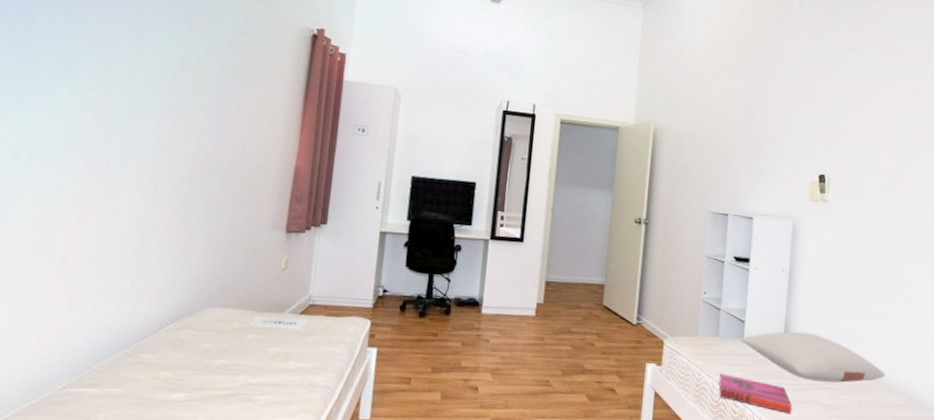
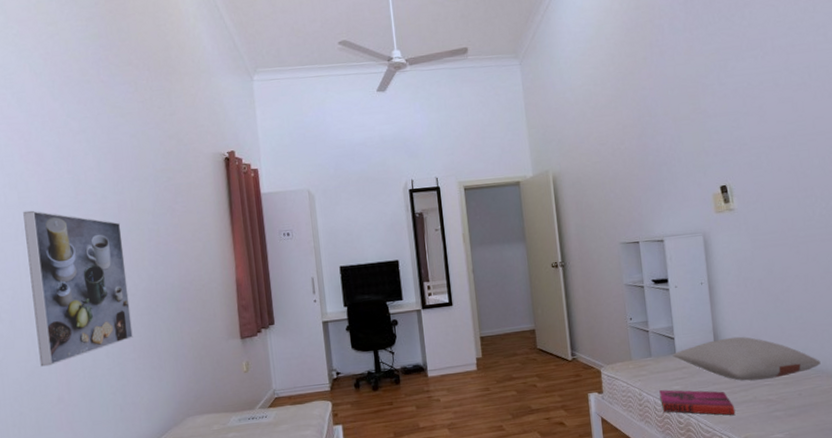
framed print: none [49,43,180,220] -> present [23,210,133,367]

